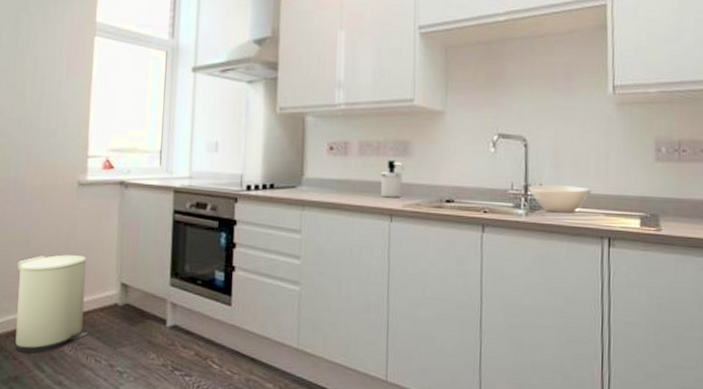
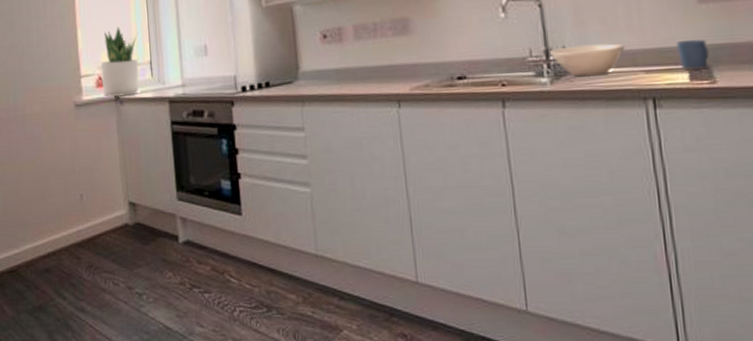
pedal bin: present [15,255,89,354] -> none [28,178,104,281]
planter: none [108,113,152,181] -> present [100,27,139,97]
soap dispenser: present [380,160,404,198] -> none [380,41,407,82]
mug: none [633,191,659,218] -> present [677,39,710,71]

